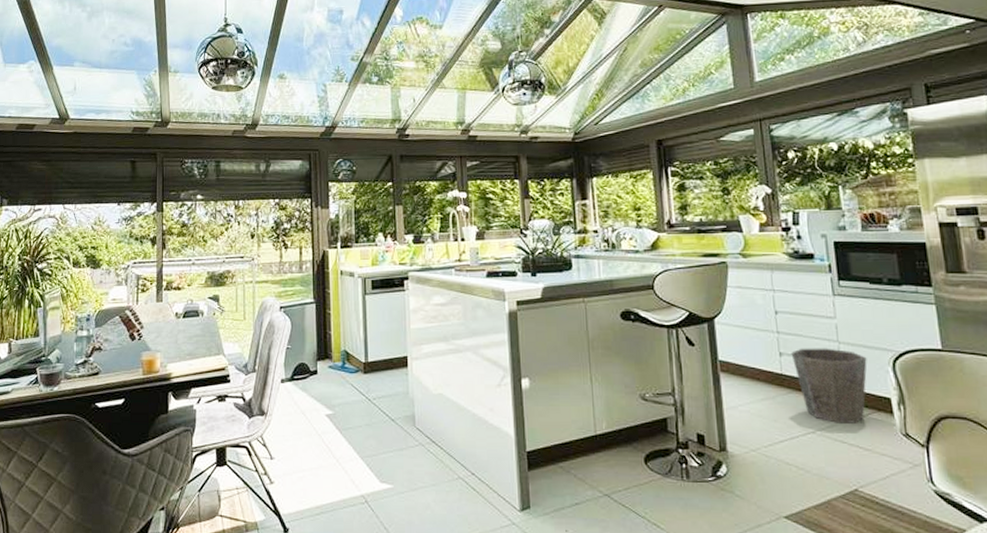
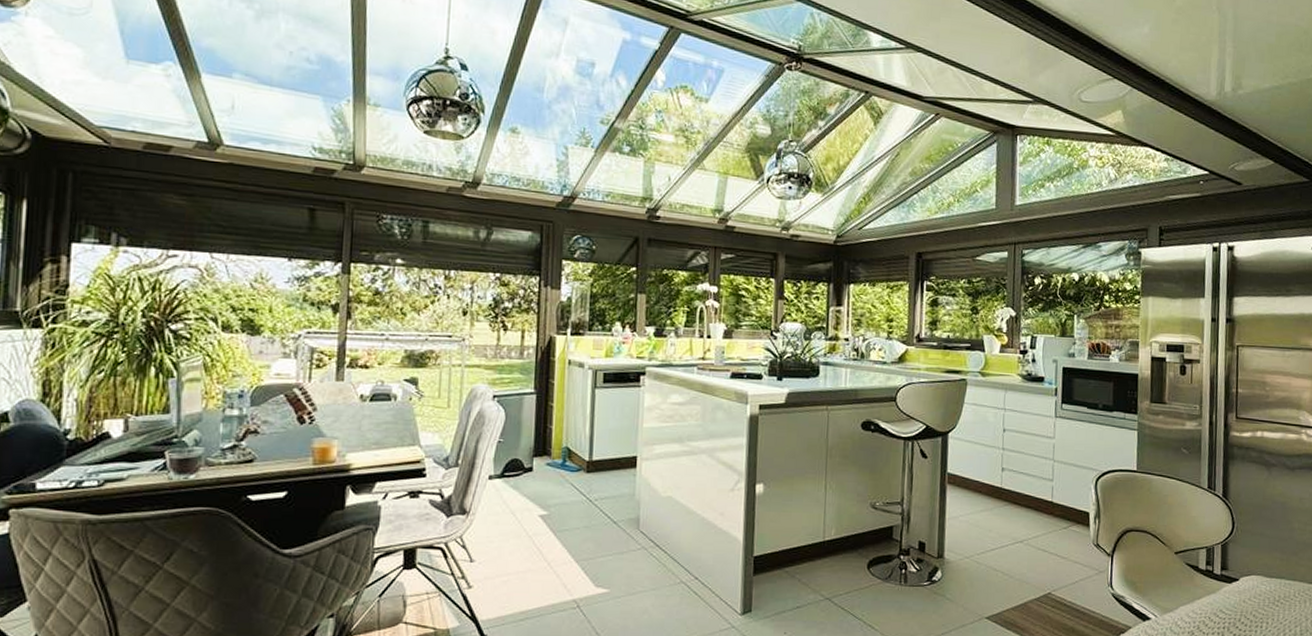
waste bin: present [791,348,867,423] -> none [1012,464,1075,534]

